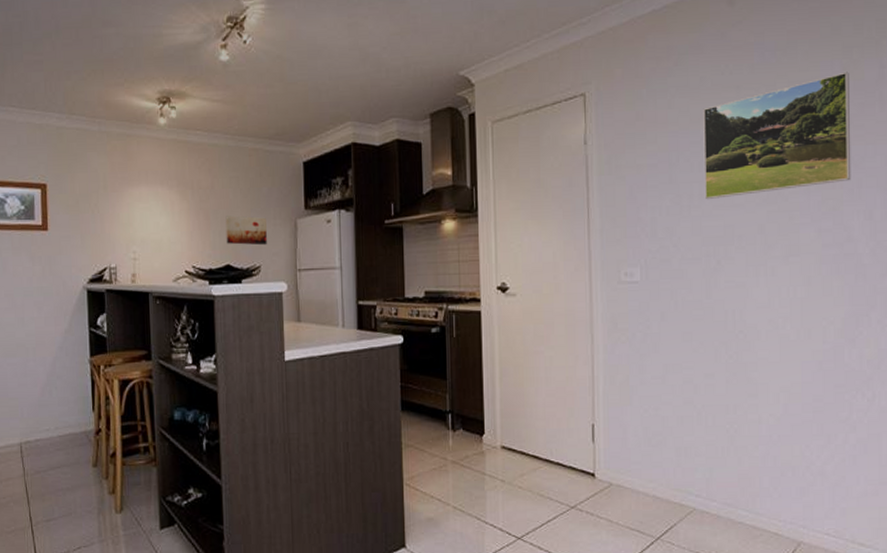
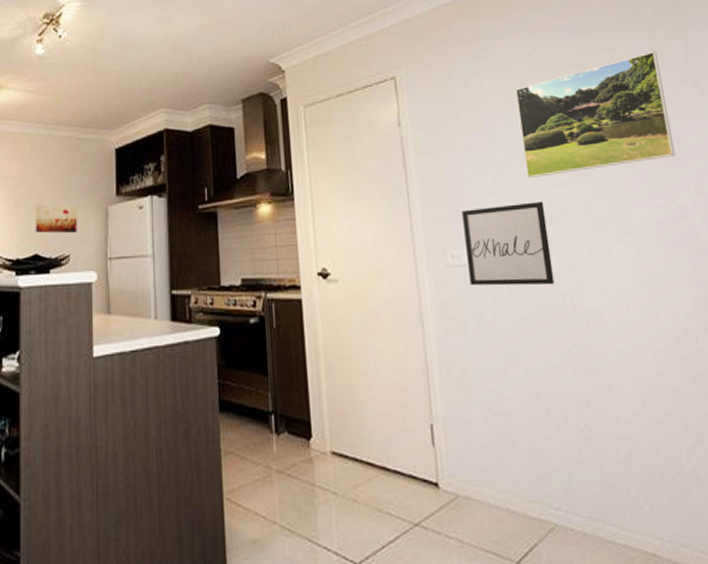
wall art: none [639,222,719,302] -> present [462,201,555,286]

